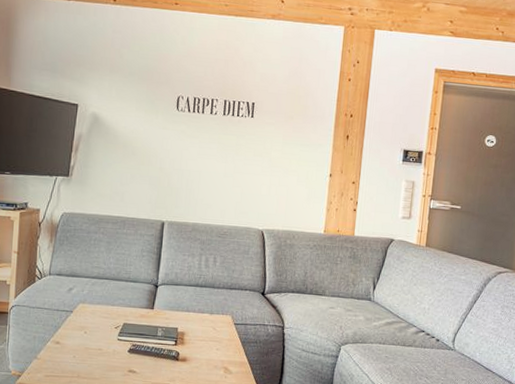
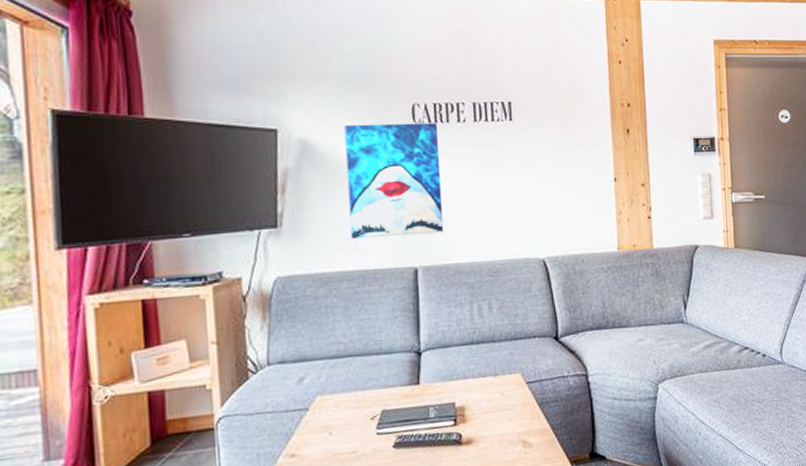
wall art: none [119,106,195,199] -> present [344,122,443,240]

